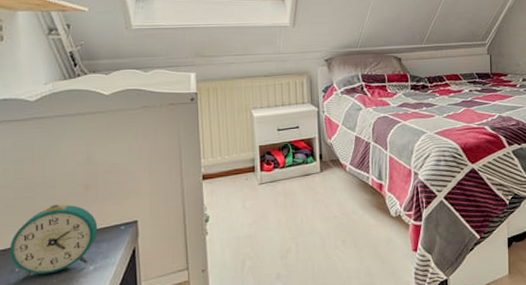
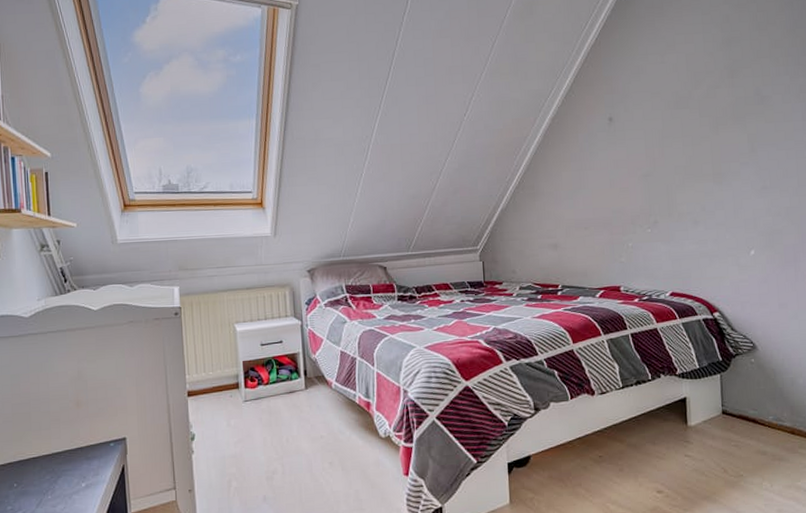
alarm clock: present [10,204,98,278] -> none [8,420,89,494]

